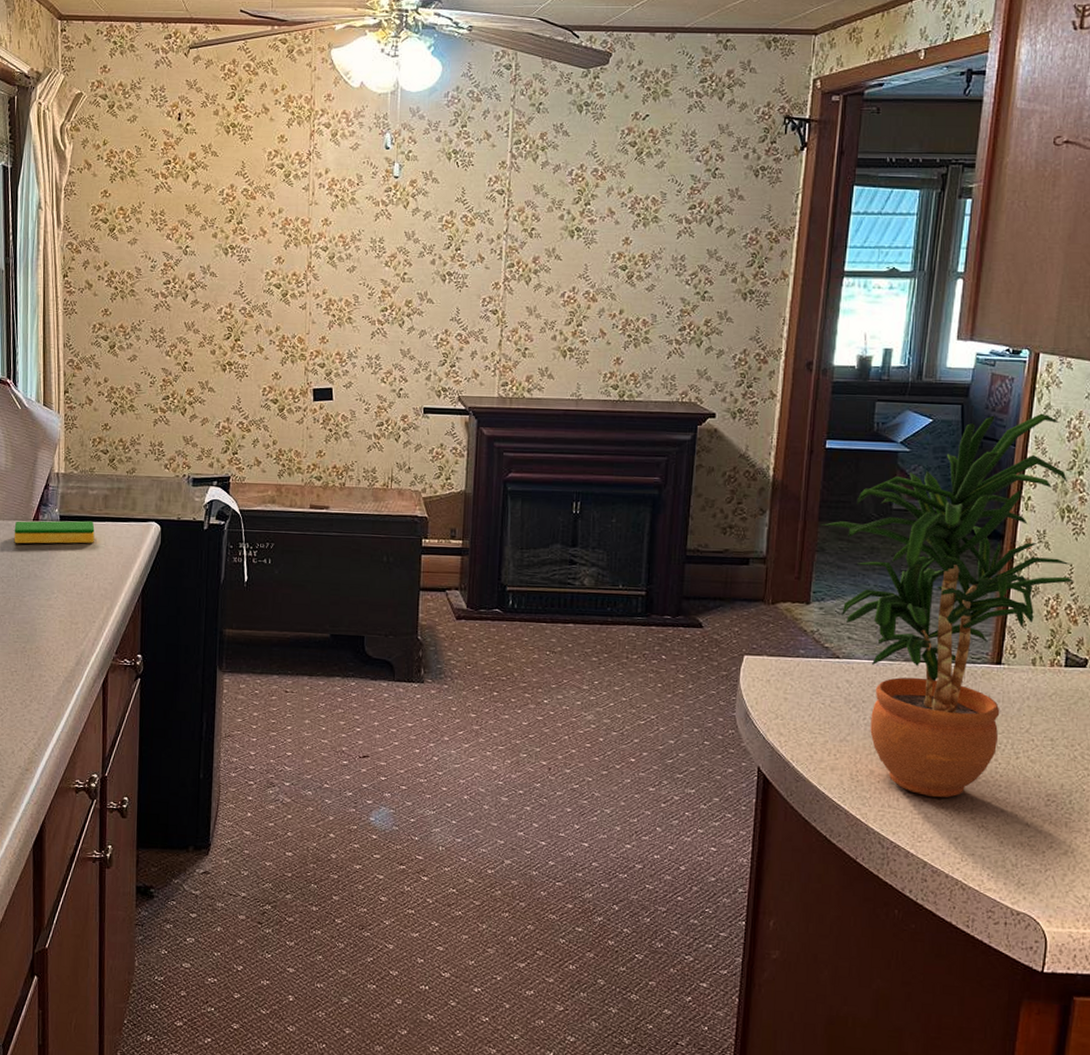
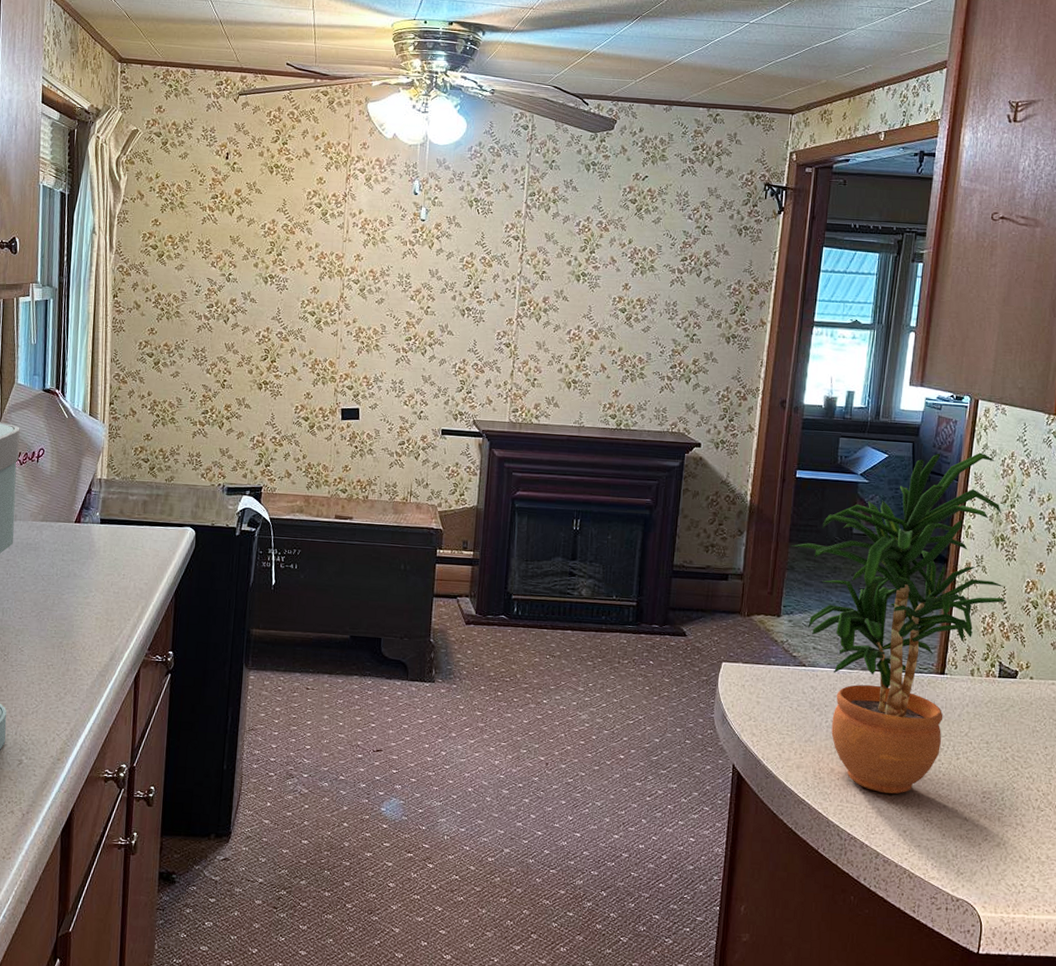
dish sponge: present [14,520,95,544] -> none [55,522,133,546]

